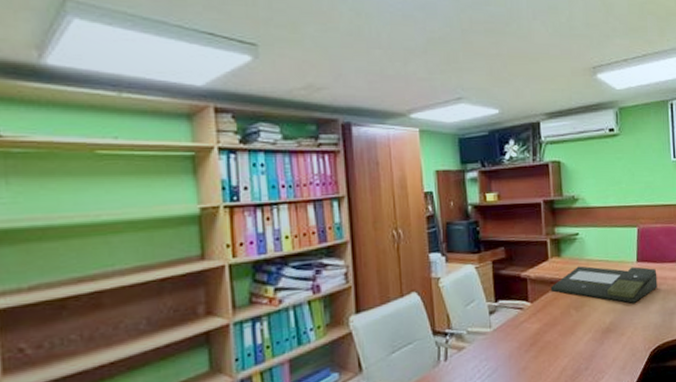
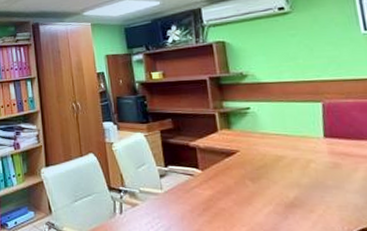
document tray: present [550,266,658,303] -> none [221,139,355,180]

